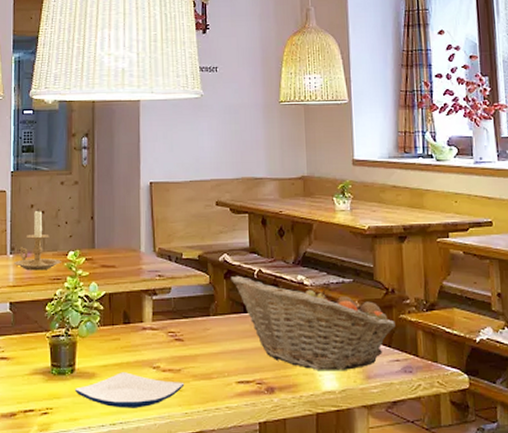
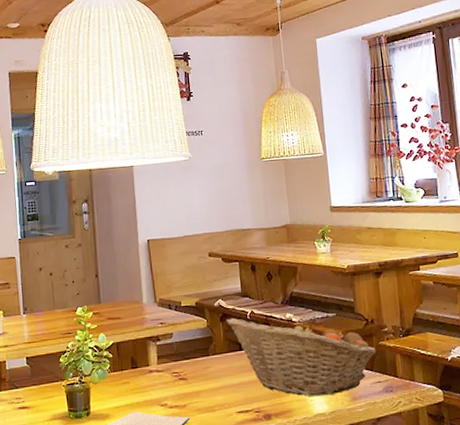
candle holder: present [14,208,61,271] -> none [28,271,71,328]

